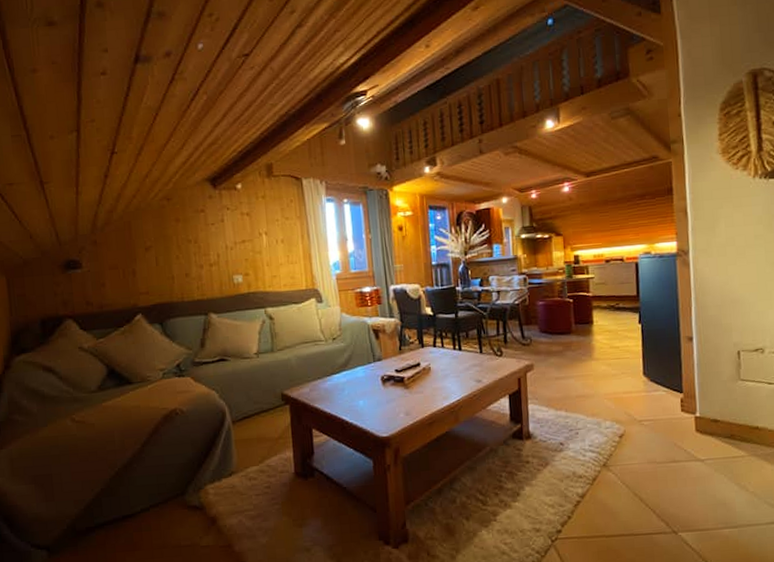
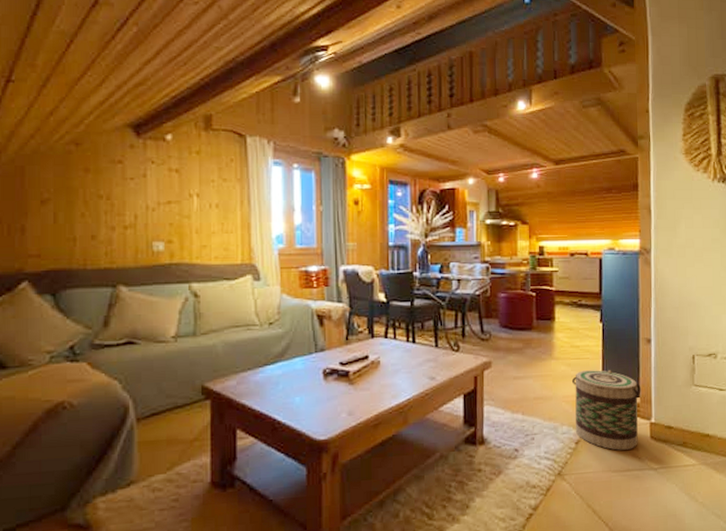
basket: none [612,367,684,443] -> present [571,369,641,451]

